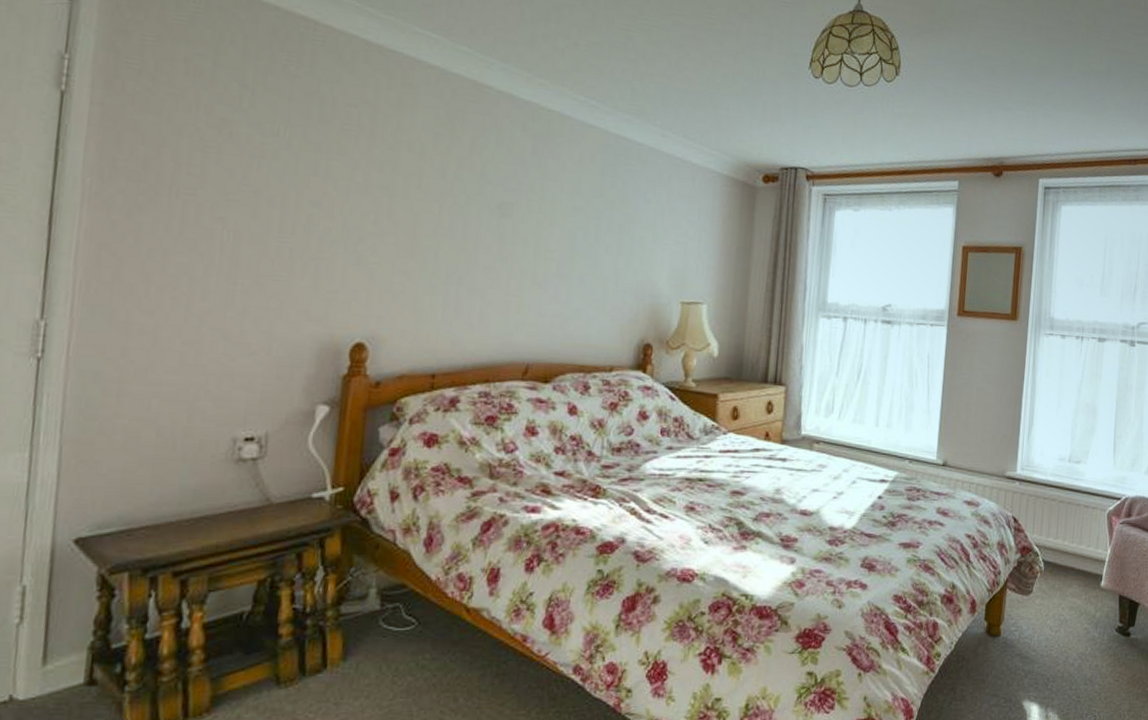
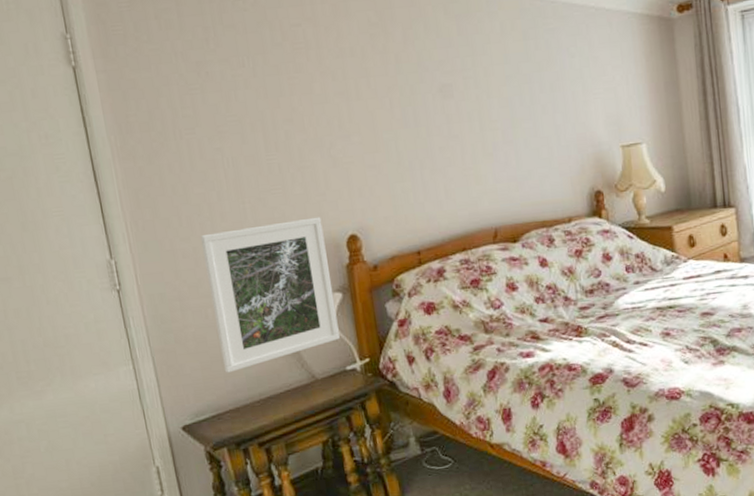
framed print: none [153,311,327,480] -> present [200,217,340,373]

